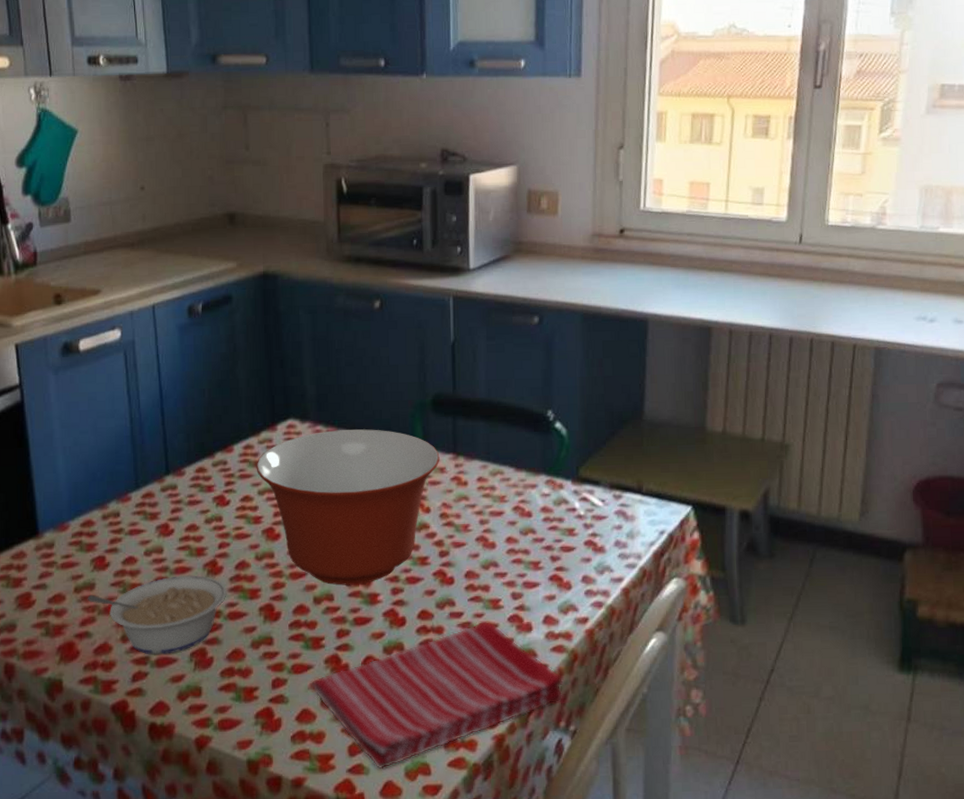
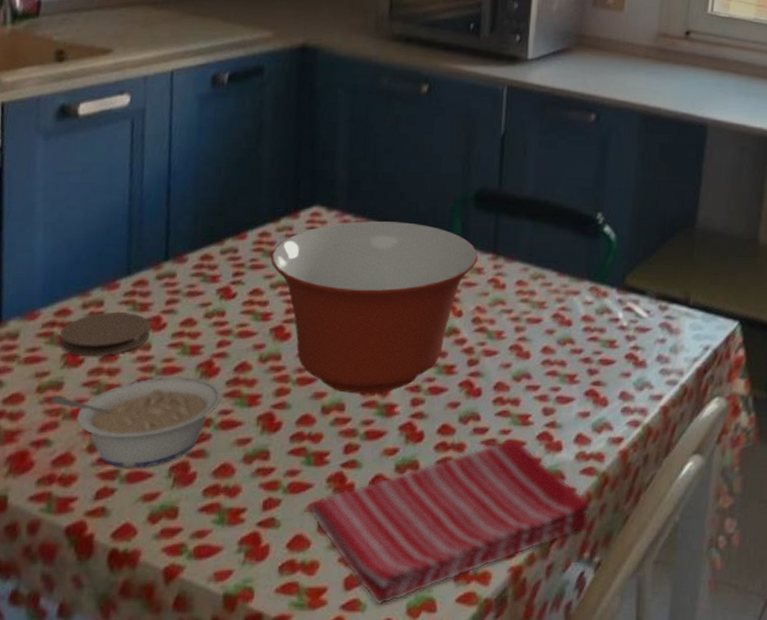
coaster: none [87,521,161,561] -> present [59,312,151,357]

